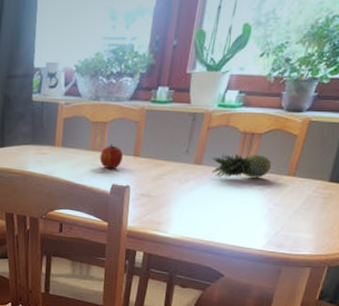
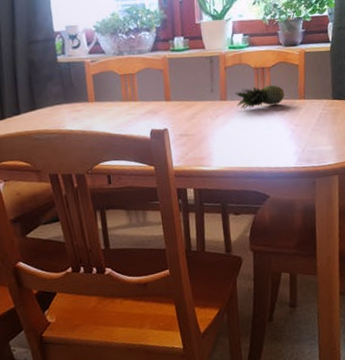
fruit: present [99,144,123,169] -> none [133,93,156,116]

